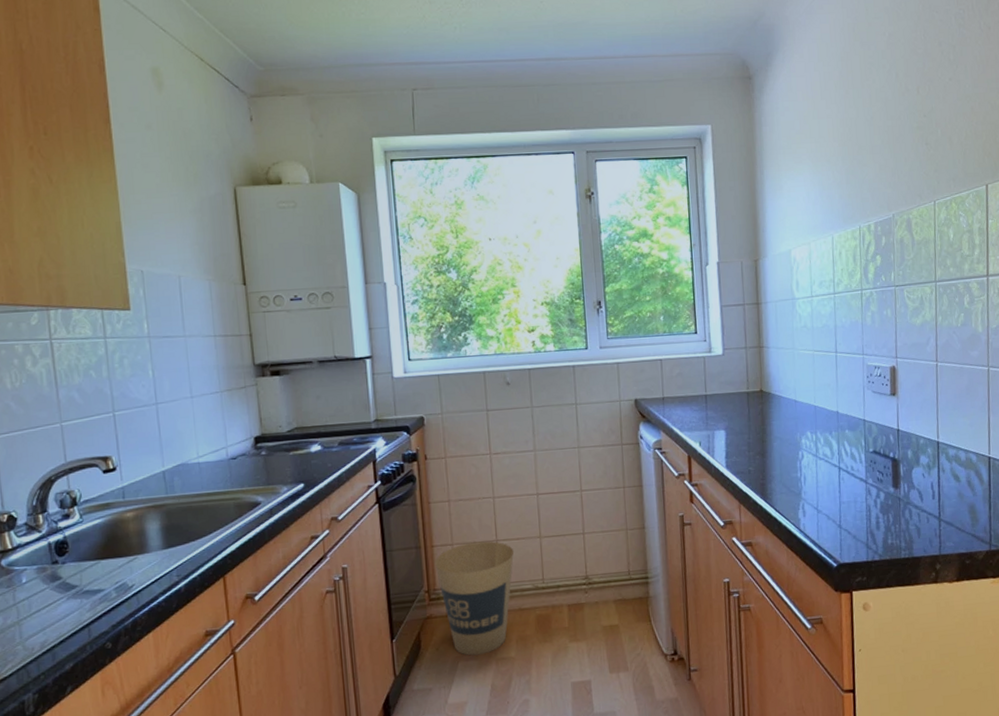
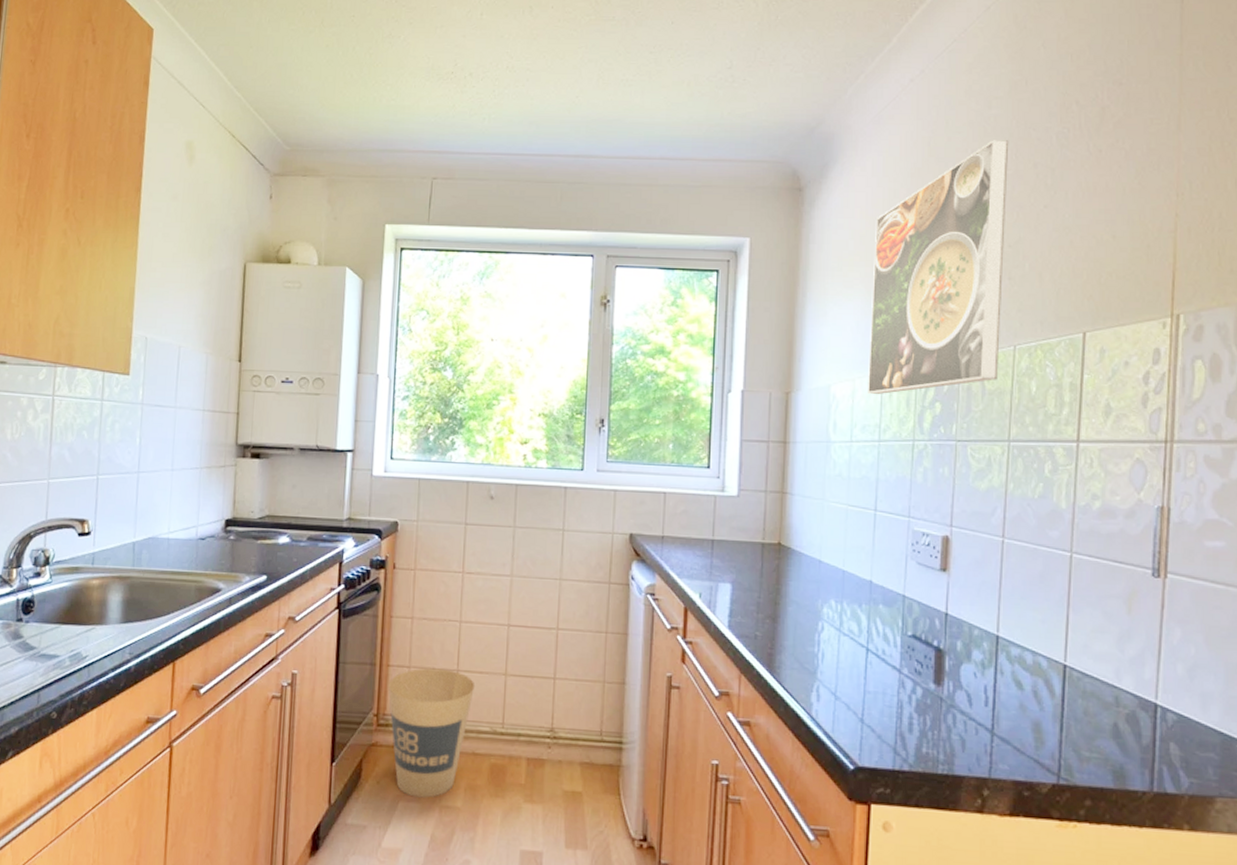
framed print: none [815,23,923,255] -> present [868,140,1009,395]

